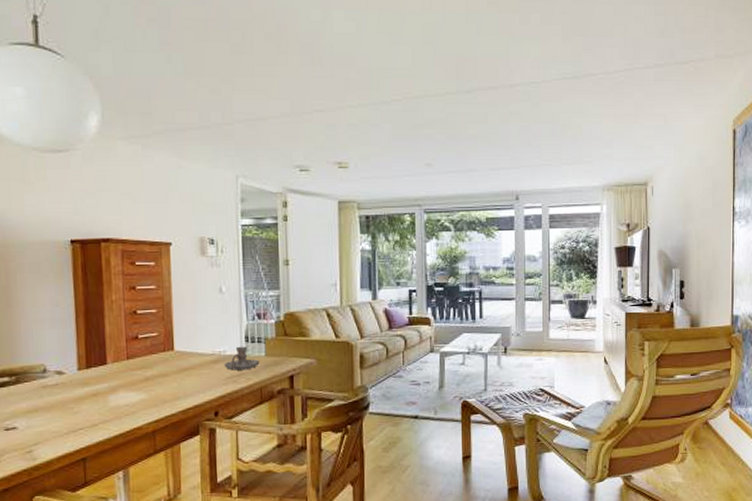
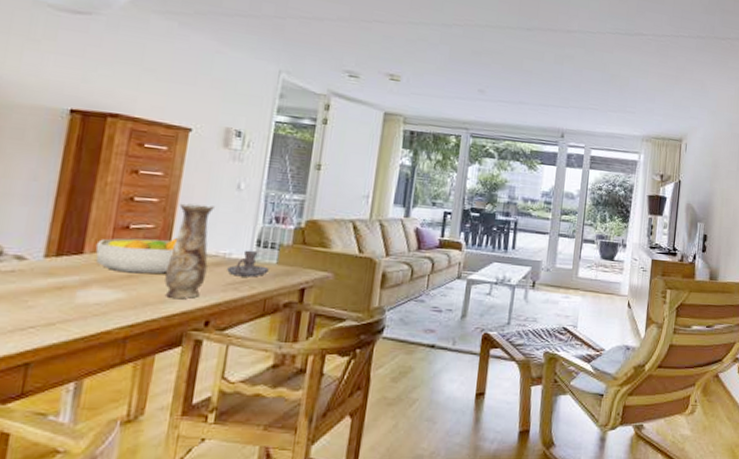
fruit bowl: none [115,343,179,377] -> present [95,238,178,275]
vase: none [175,309,208,394] -> present [165,202,215,298]

